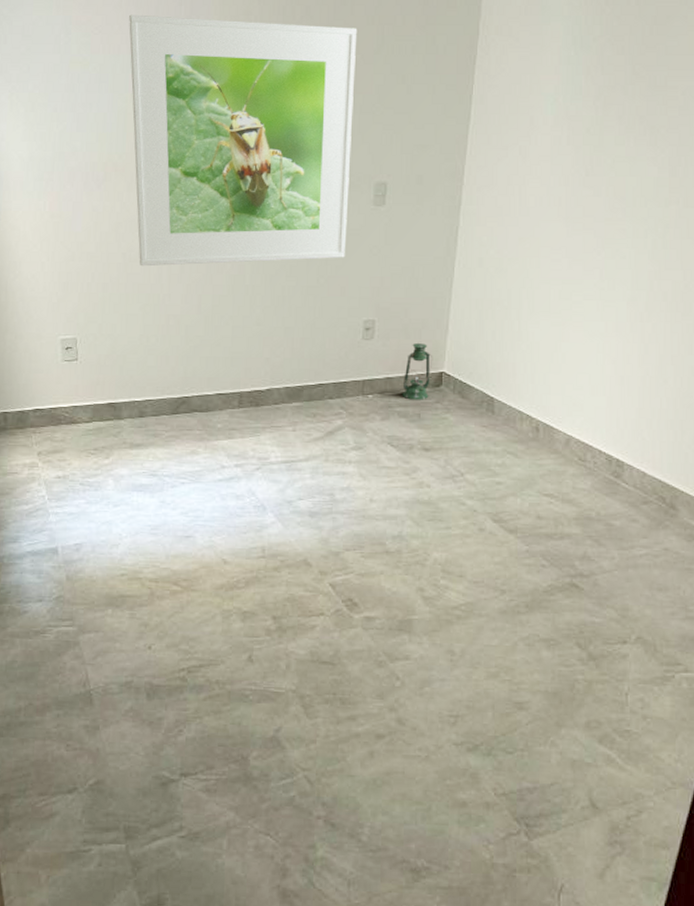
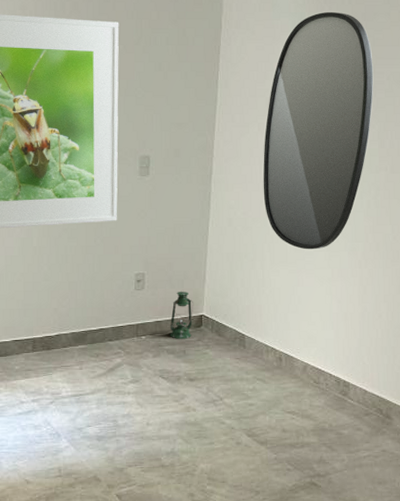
home mirror: none [523,14,665,298] -> present [263,11,374,250]

